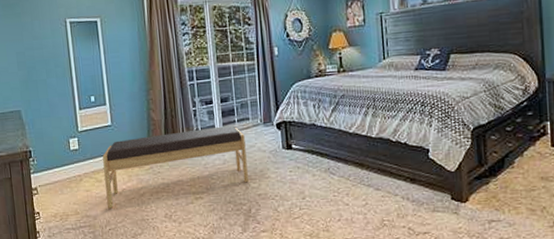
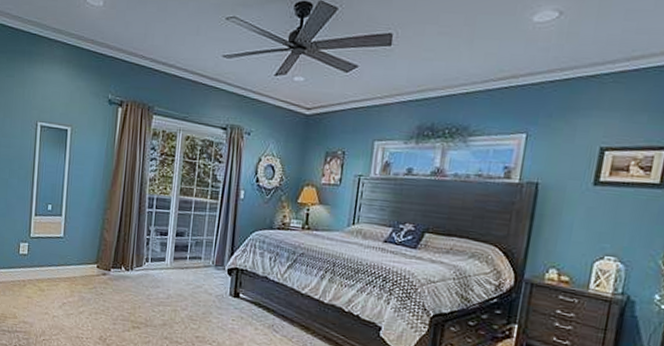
bench: present [102,125,249,209] -> none [46,254,194,323]

